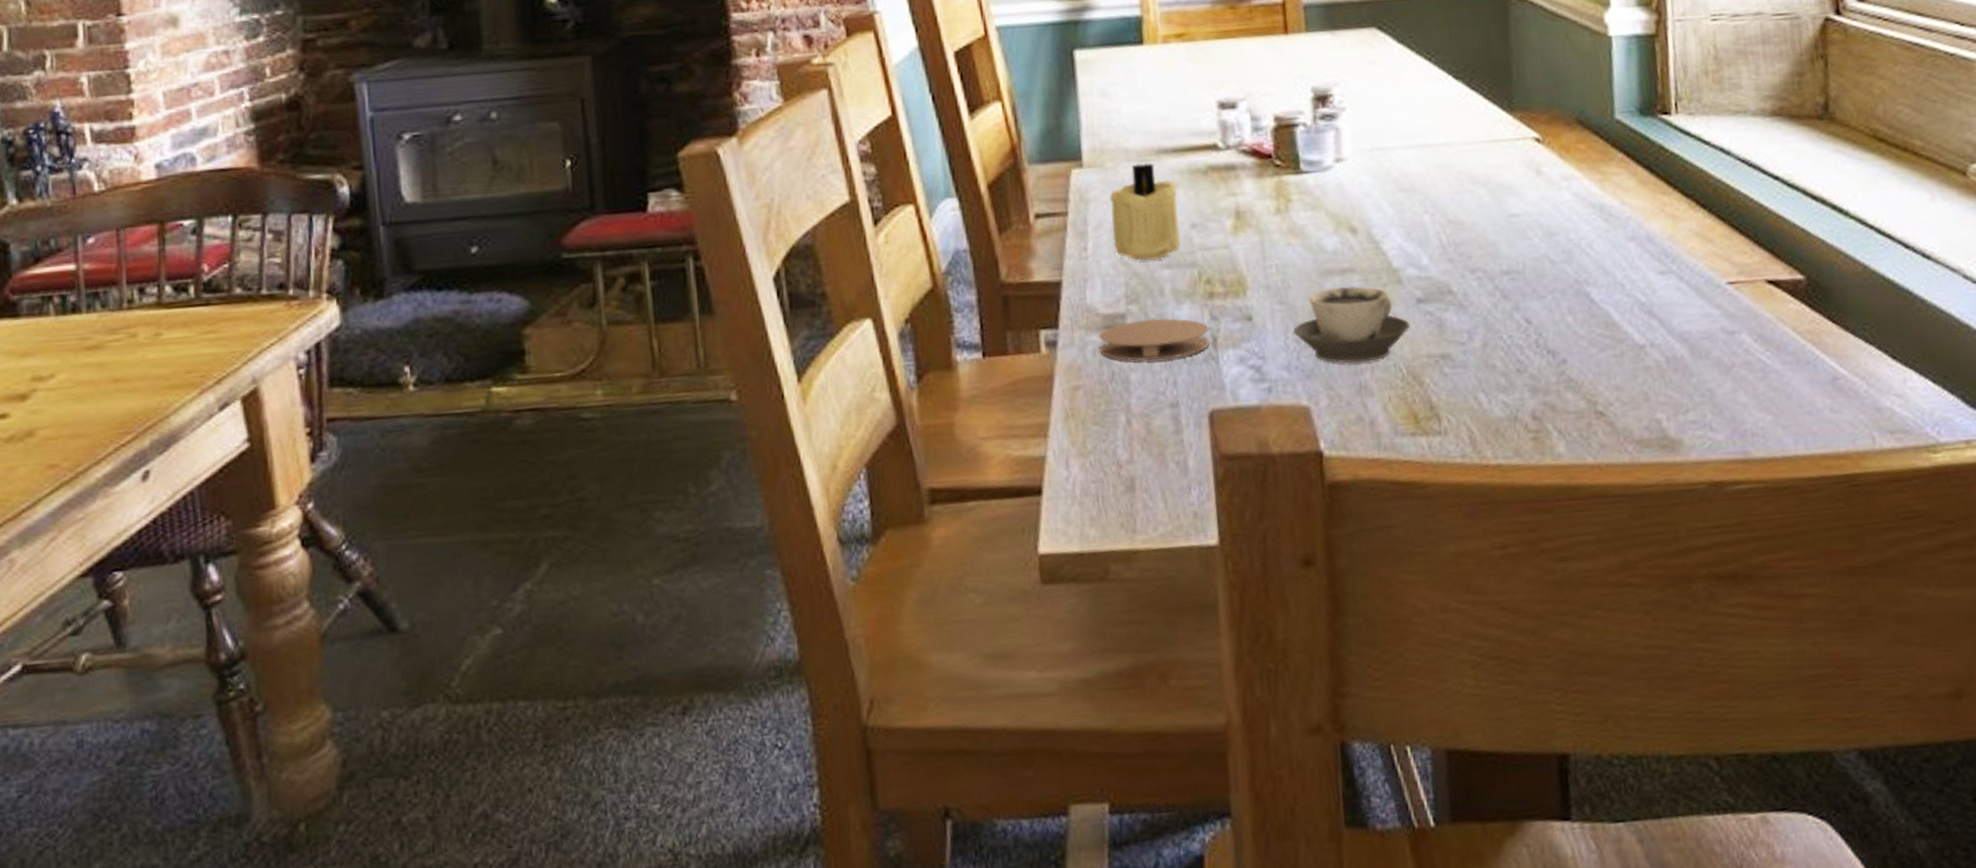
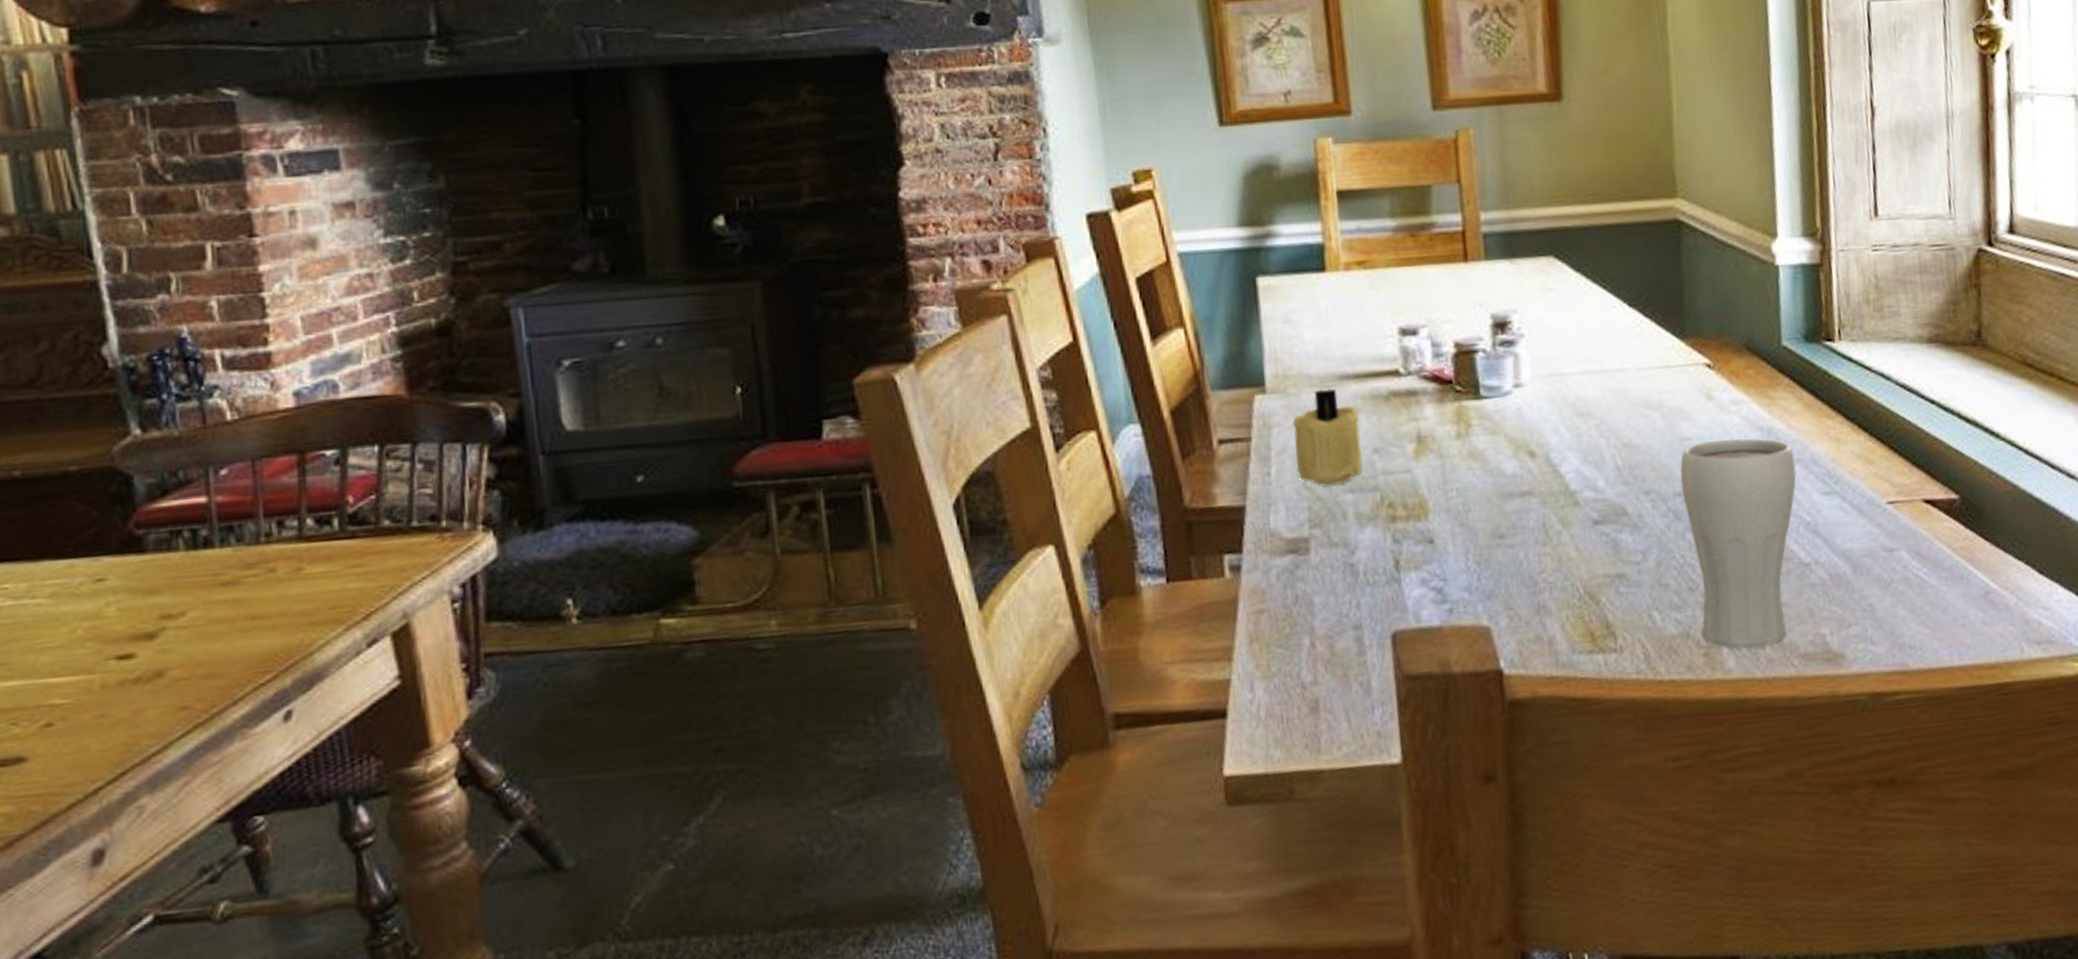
coaster: present [1099,318,1210,361] -> none [1283,541,1393,584]
cup: present [1293,286,1411,364] -> none [1473,508,1587,585]
drinking glass: none [1507,215,1631,434] -> present [1680,438,1797,649]

